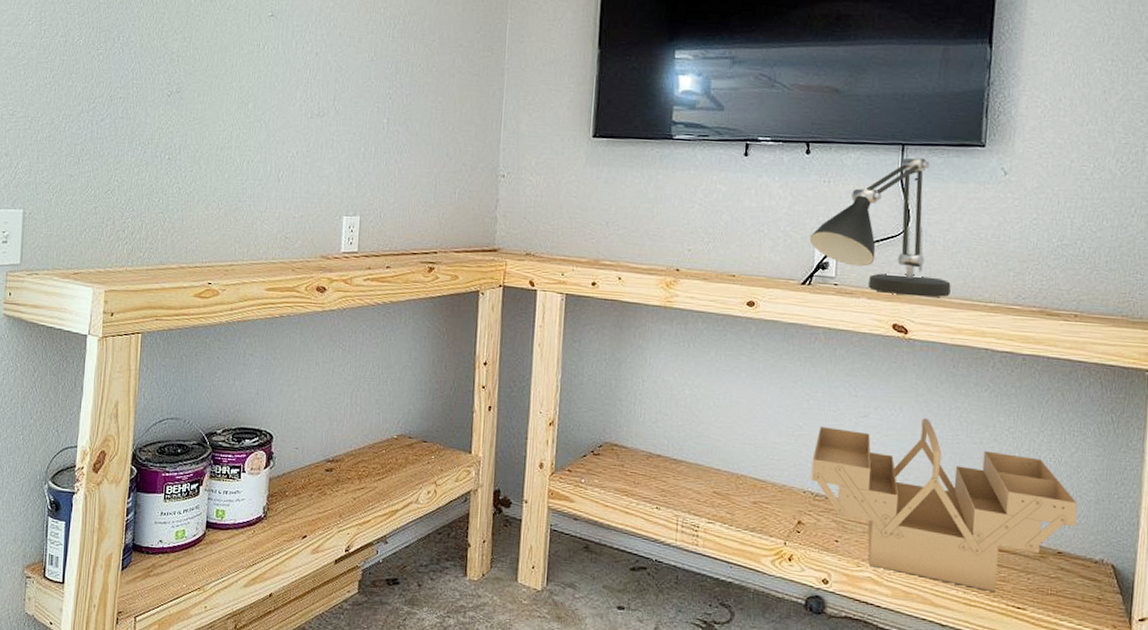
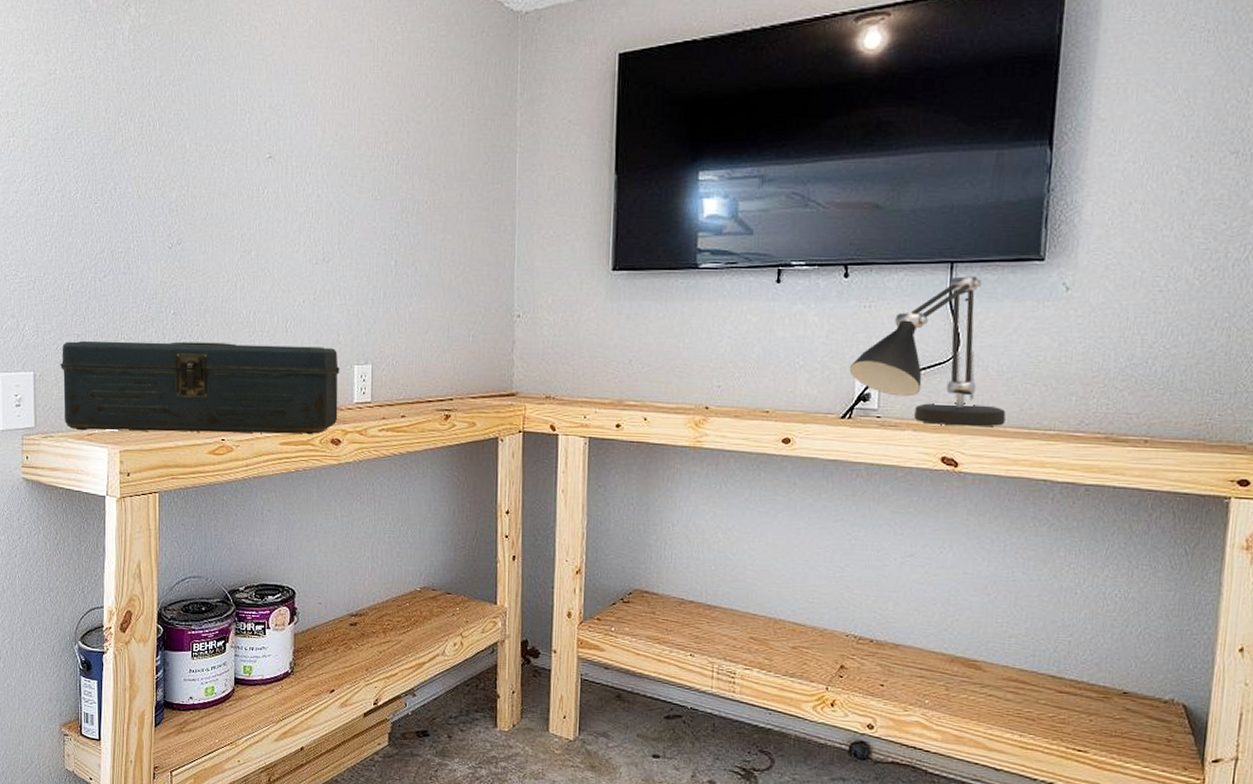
toolbox: none [50,181,329,281] -> present [59,341,340,434]
tool box: present [811,418,1078,592] -> none [853,555,1146,734]

